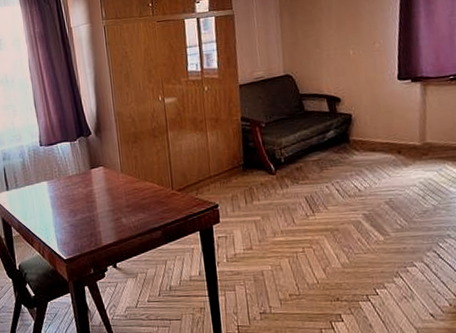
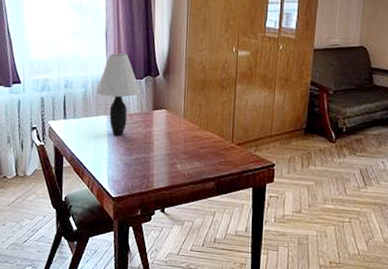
table lamp: none [33,118,76,200] -> present [96,53,141,136]

